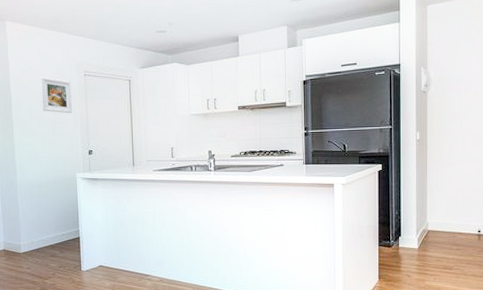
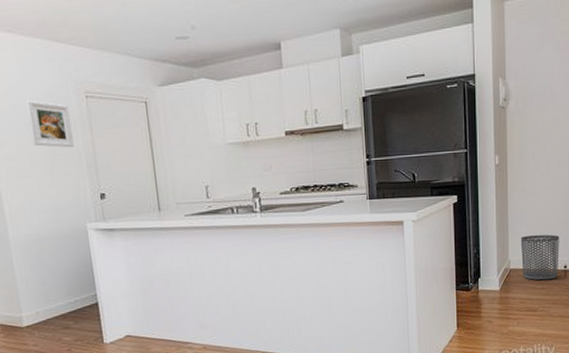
waste bin: none [438,201,474,242] -> present [520,234,560,281]

